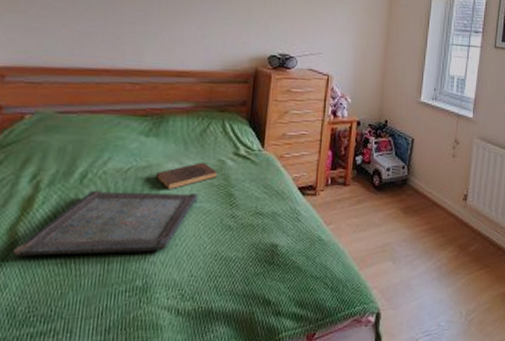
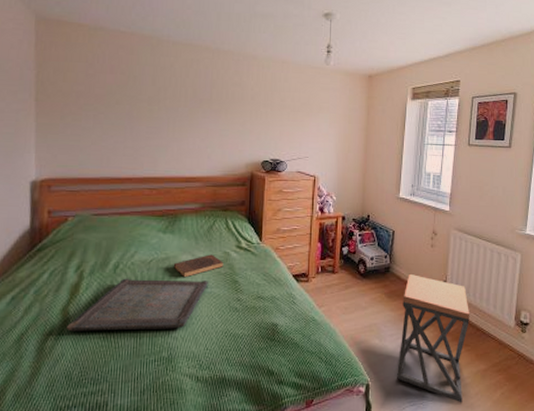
stool: none [411,186,491,332] -> present [397,273,469,403]

